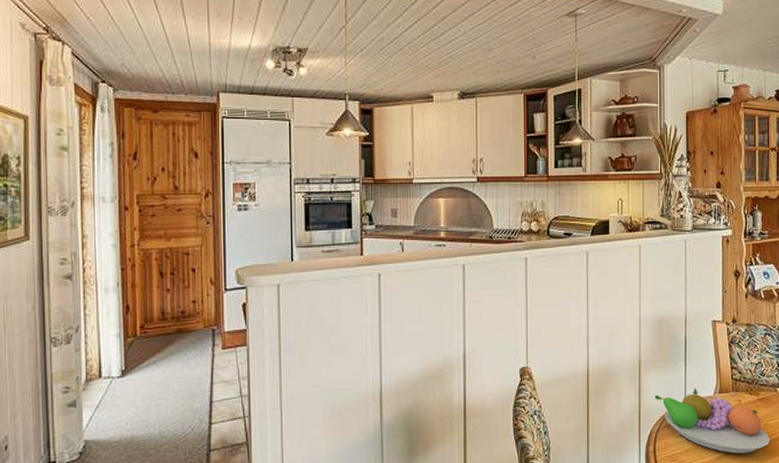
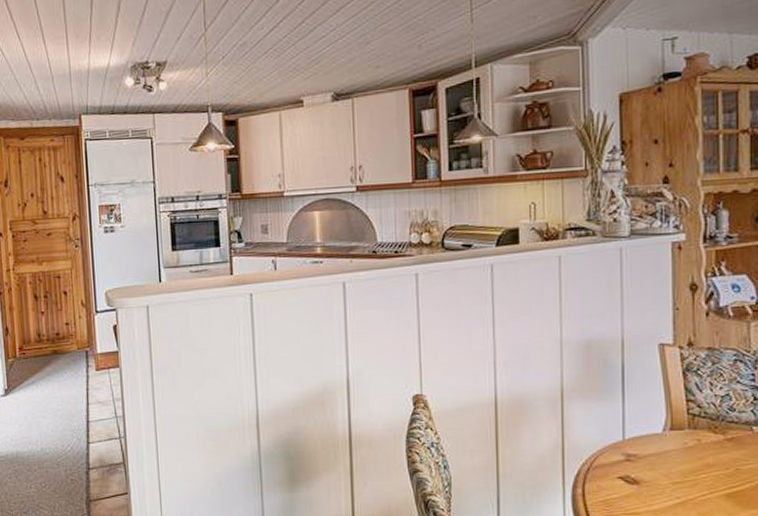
fruit bowl: present [654,388,769,454] -> none [582,423,743,503]

